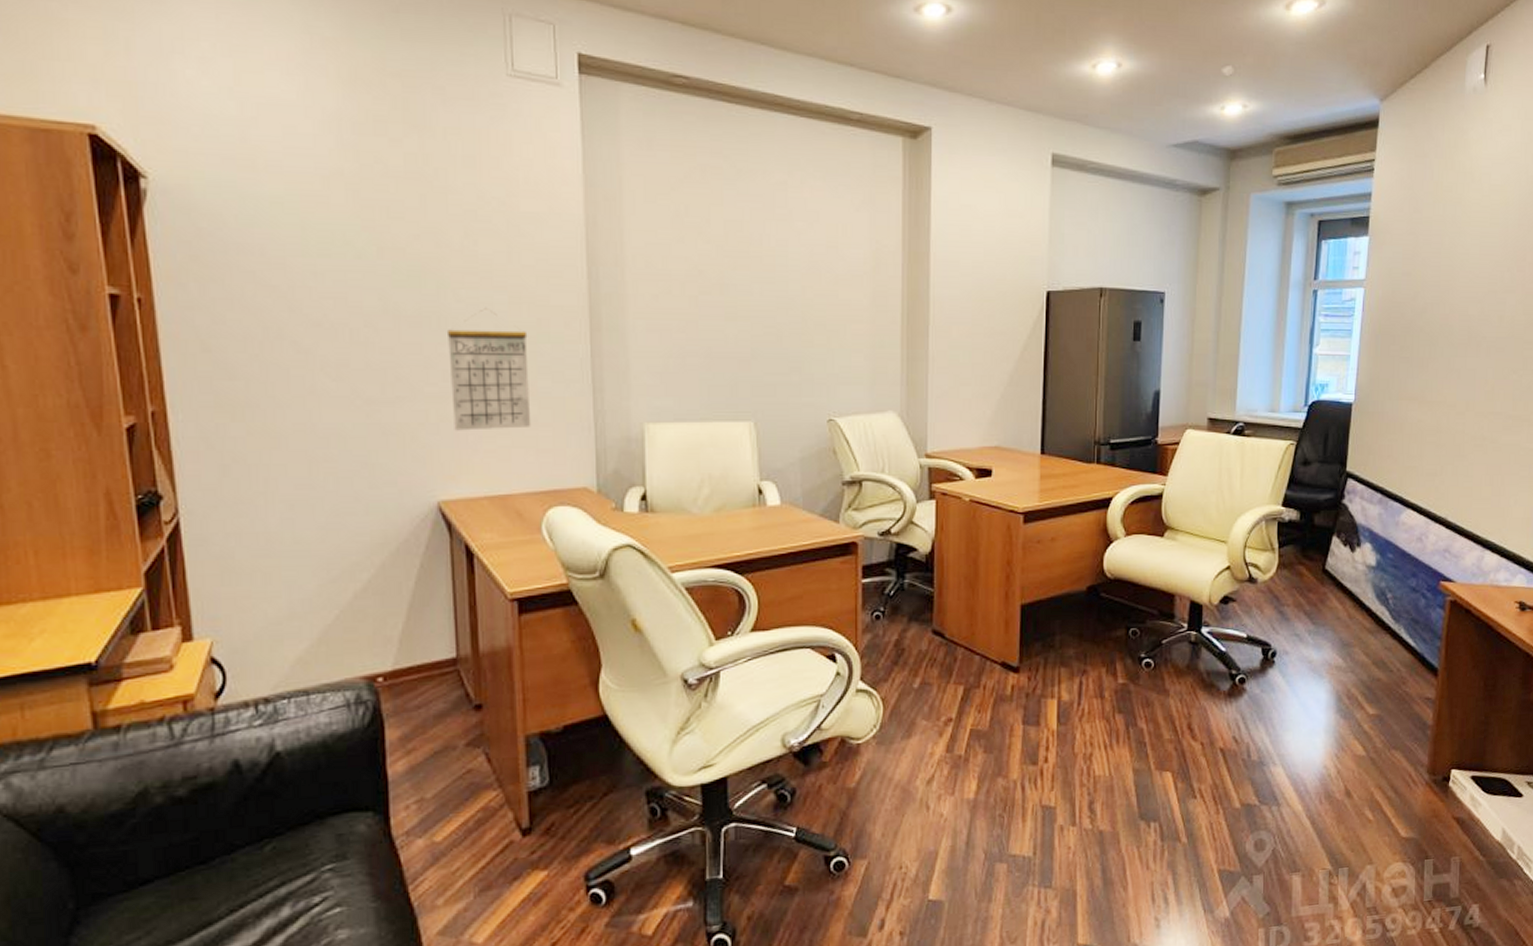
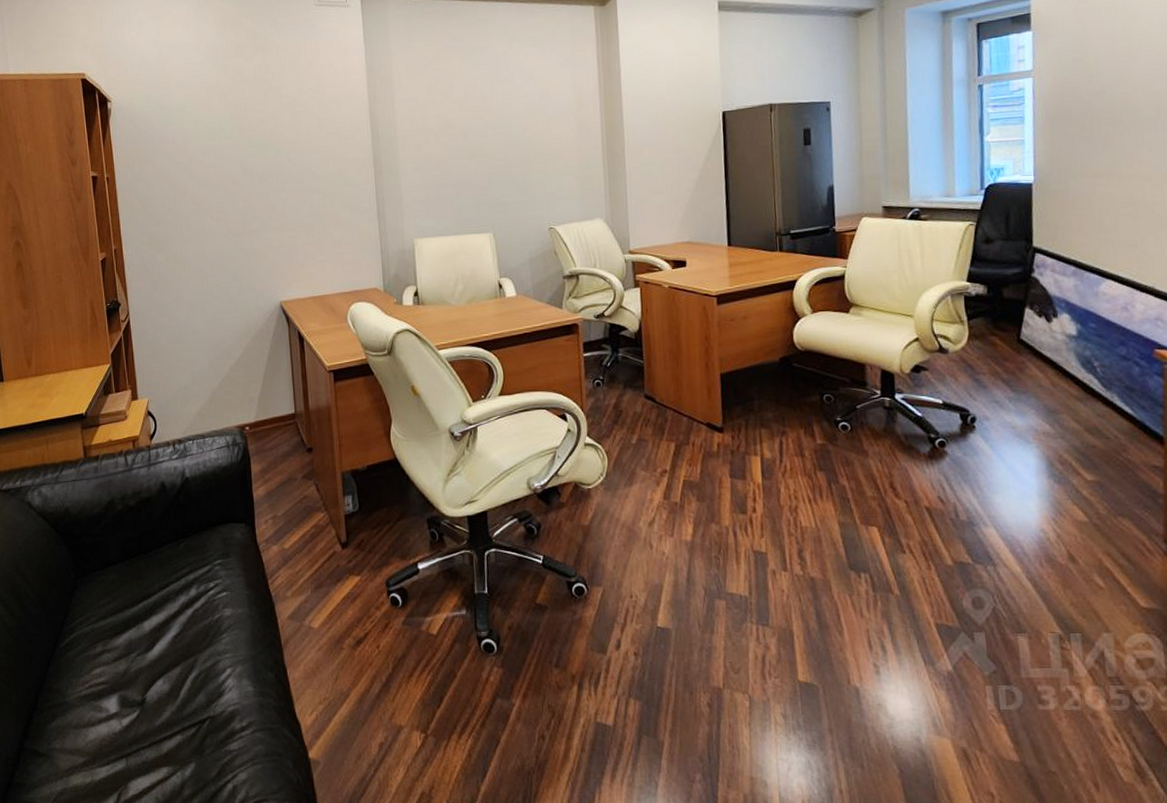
calendar: present [446,308,531,431] -> none [282,165,338,252]

